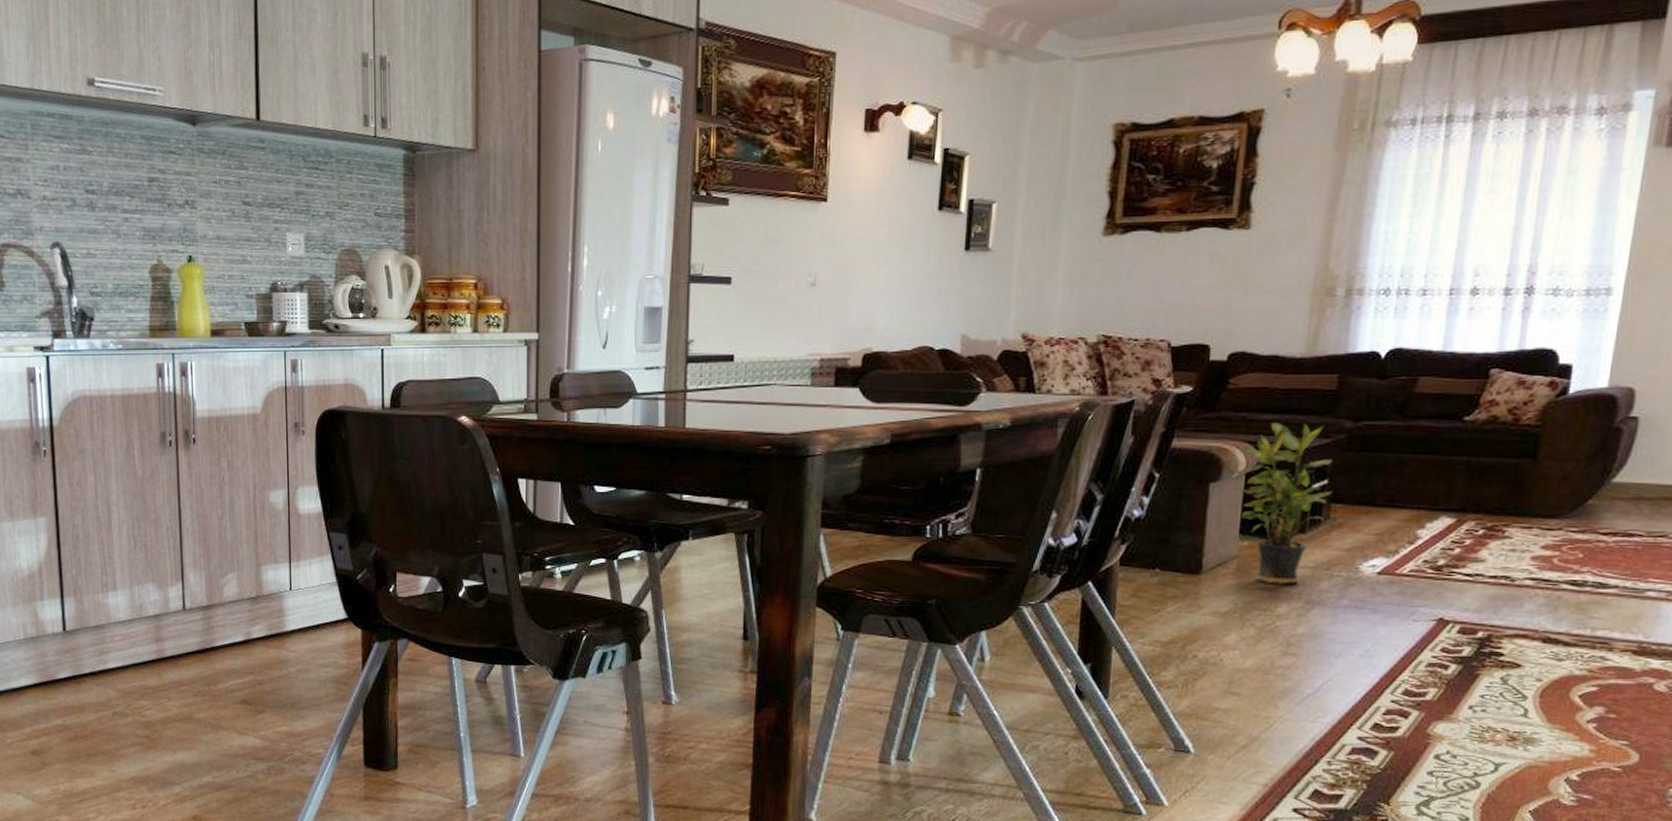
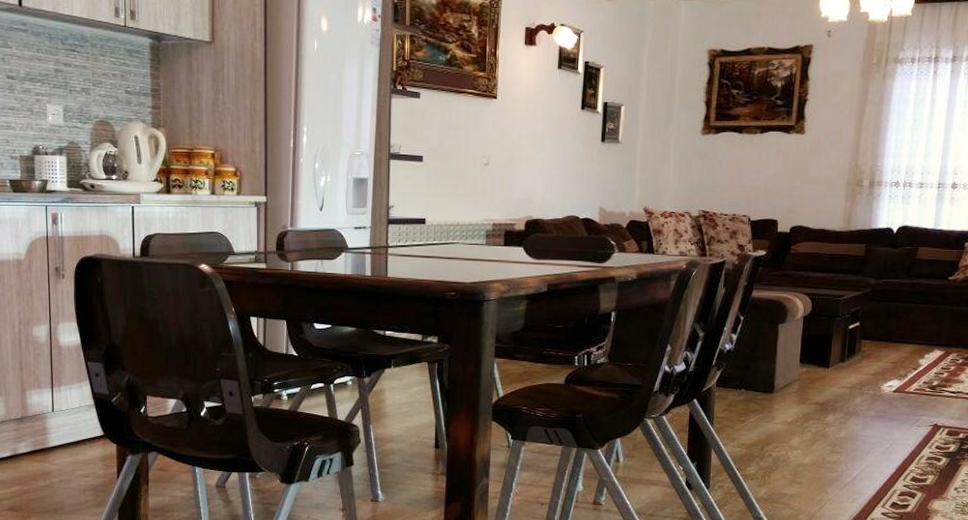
potted plant: present [1234,422,1333,585] -> none [796,279,863,401]

